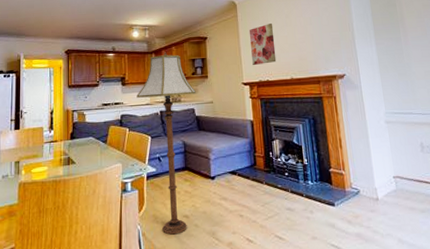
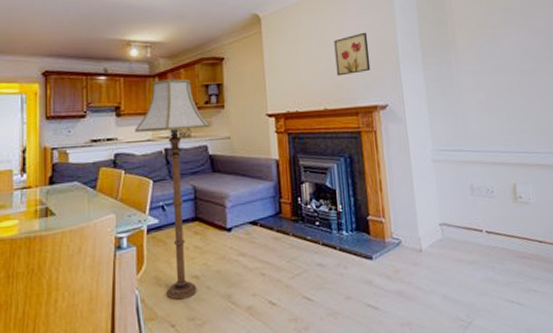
wall art: present [249,24,277,66] -> none [275,42,308,94]
wall art: none [298,14,330,51] -> present [334,32,371,76]

